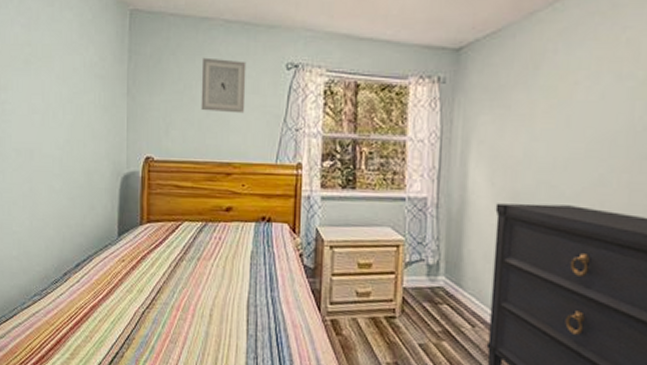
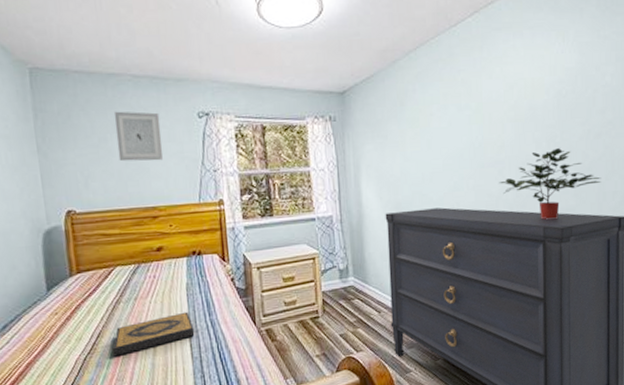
hardback book: none [170,282,254,317] -> present [112,311,195,357]

